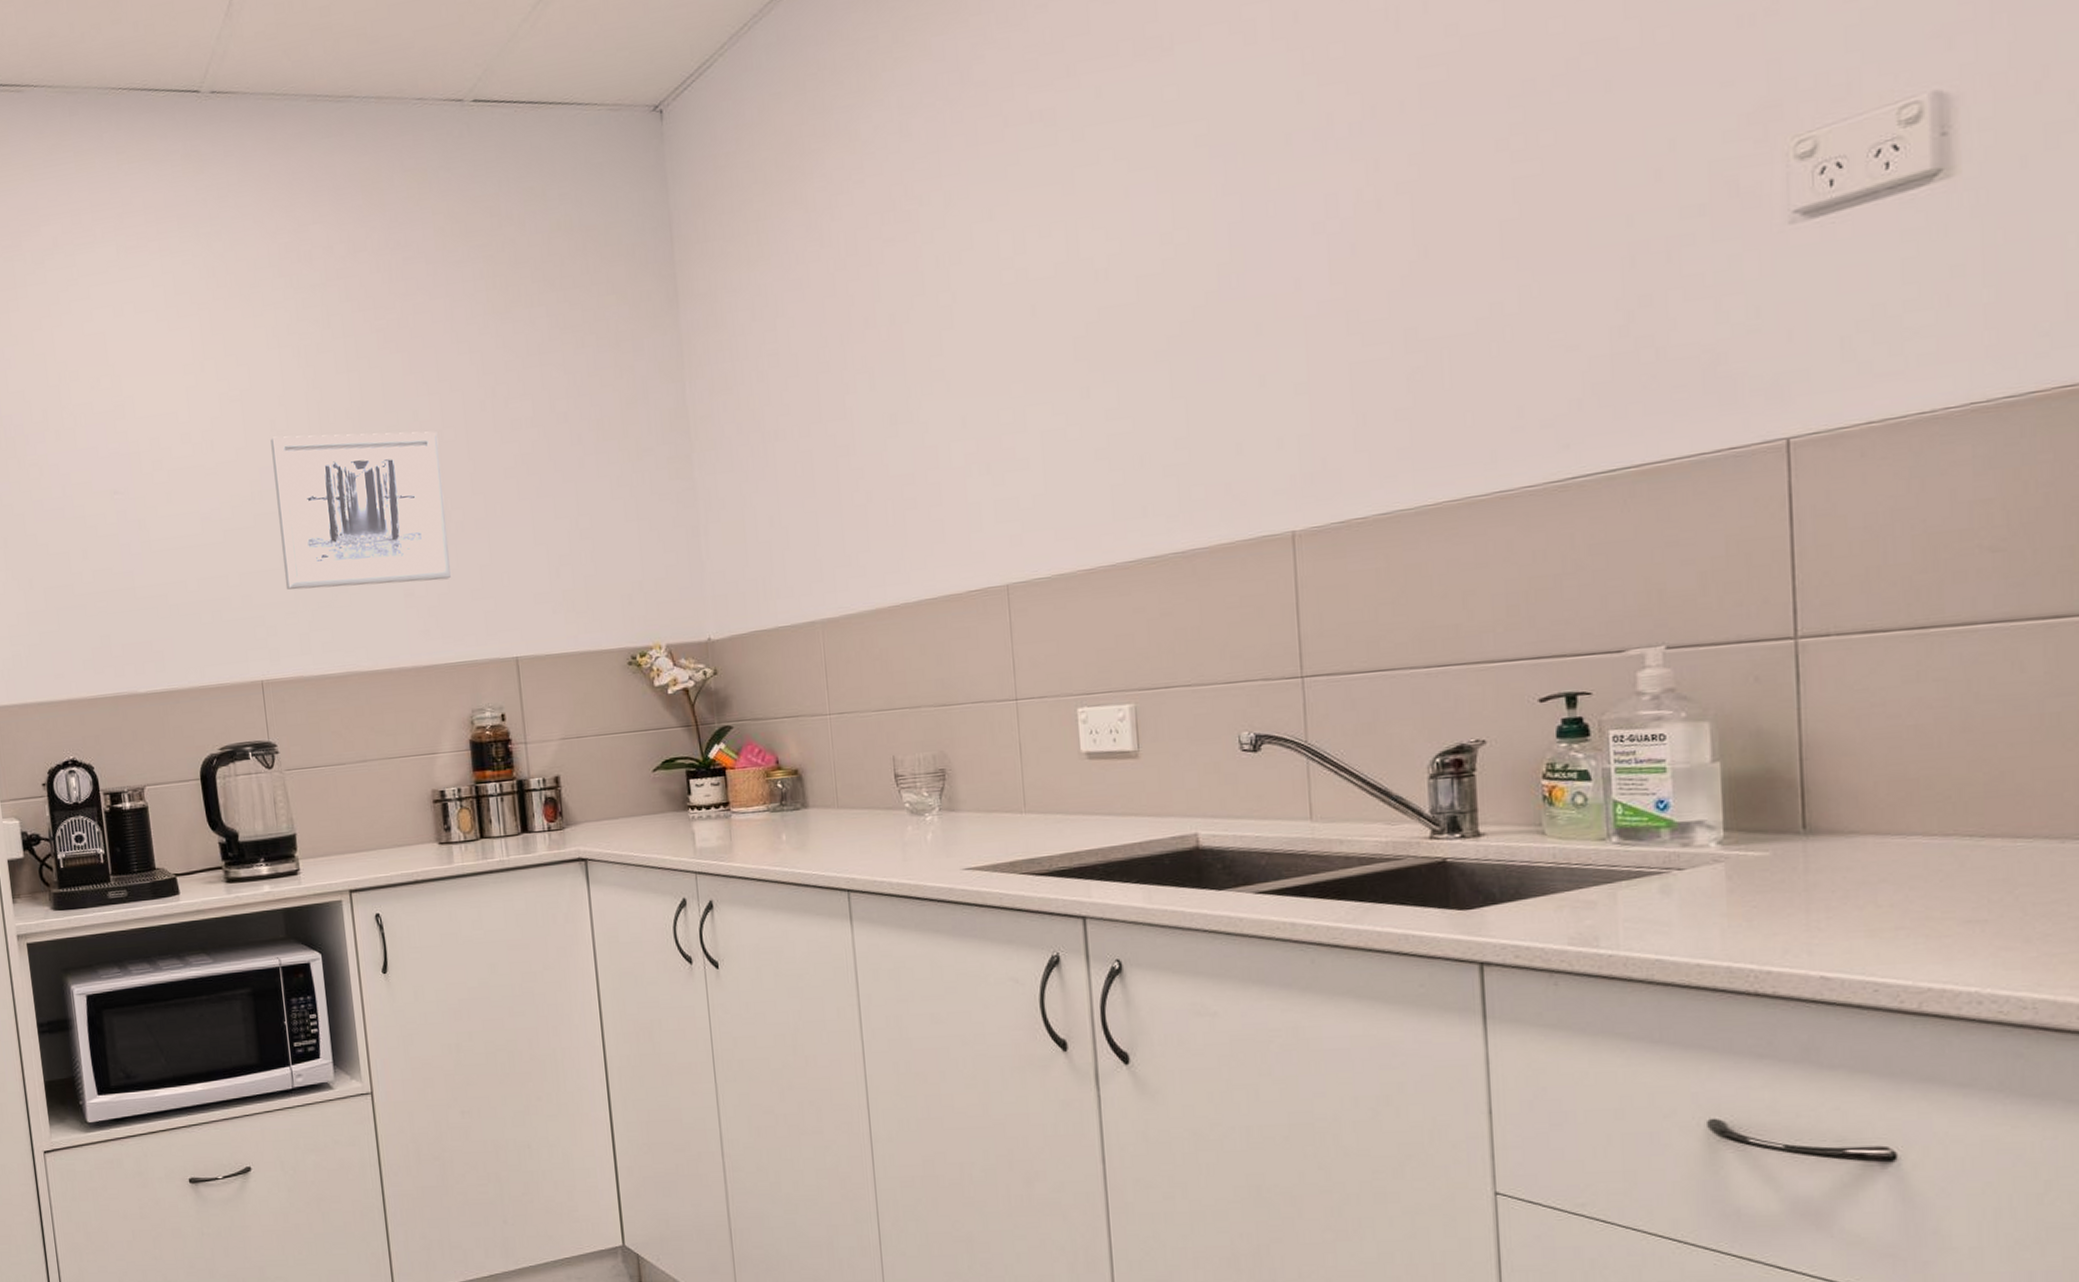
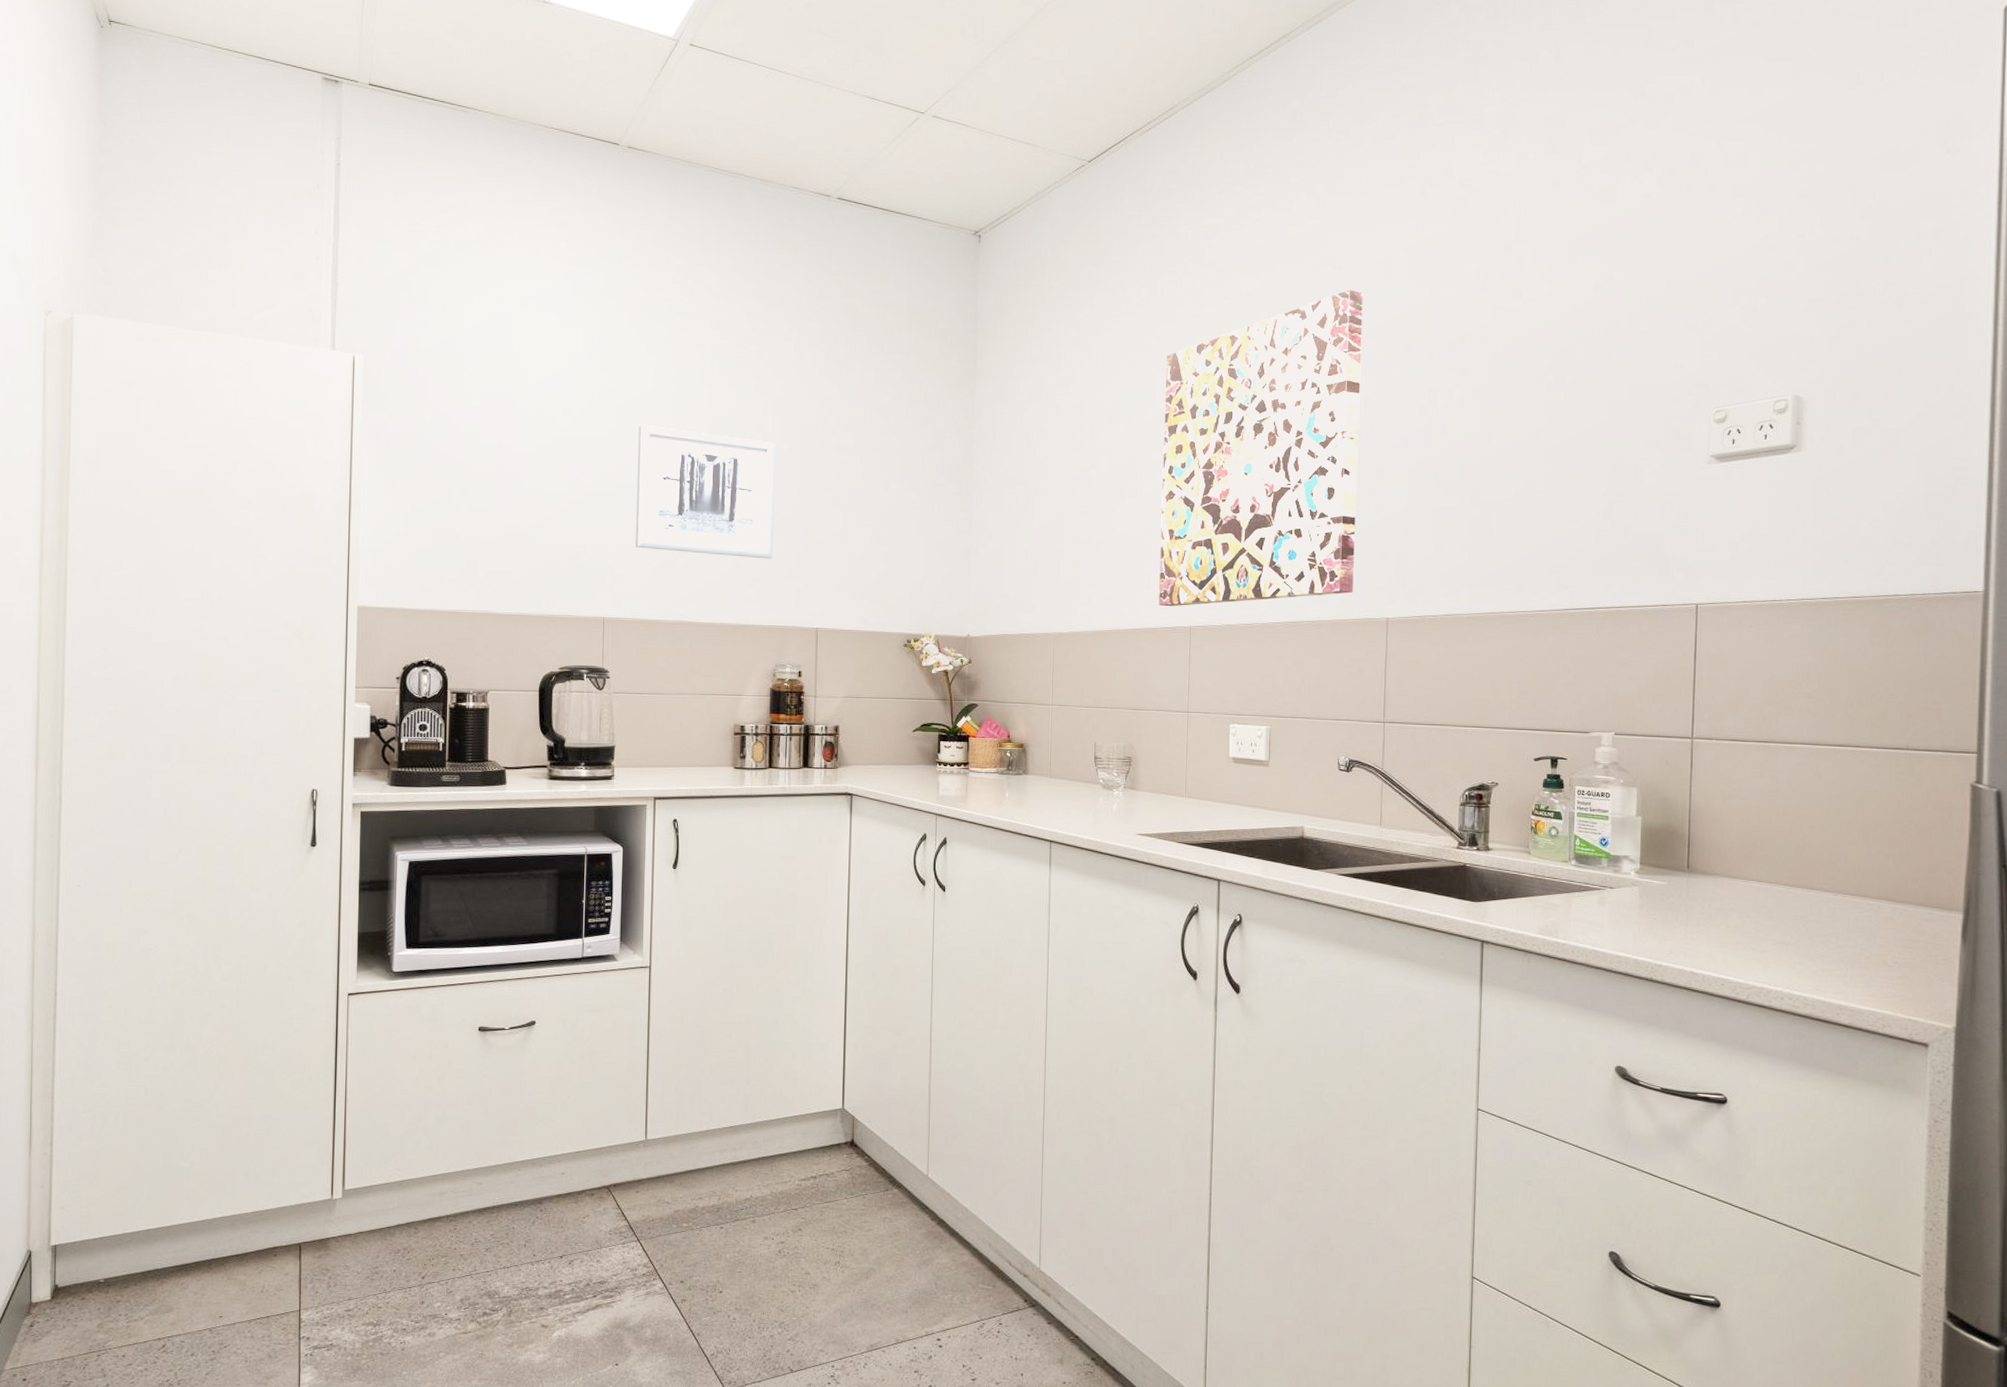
wall art: none [933,75,1238,563] -> present [1159,290,1363,607]

